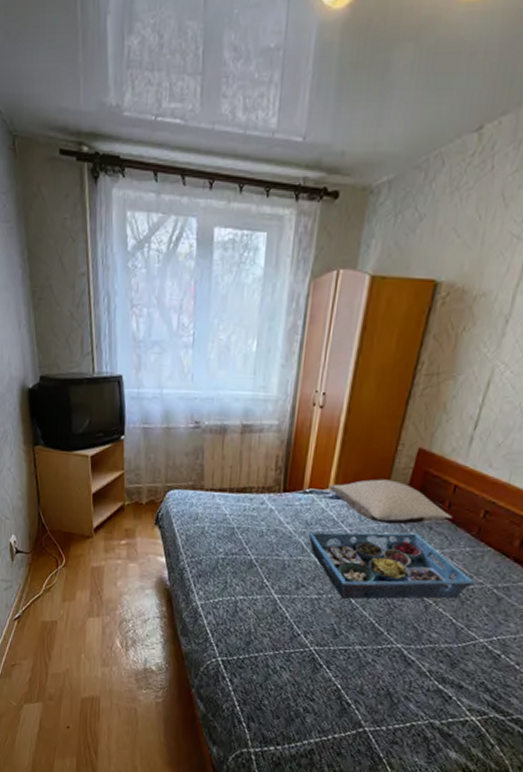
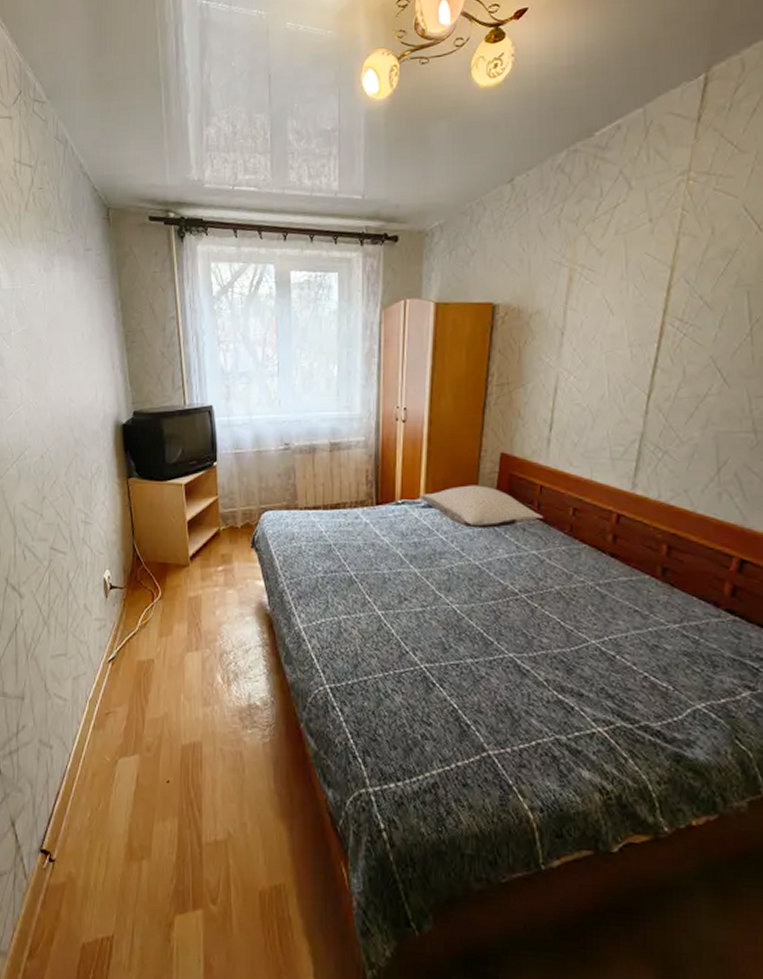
serving tray: present [308,532,475,600] -> none [405,536,576,610]

